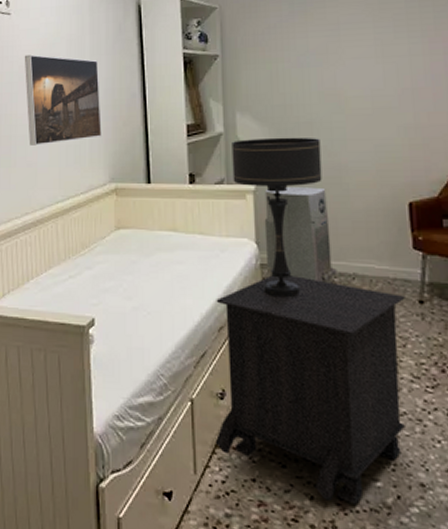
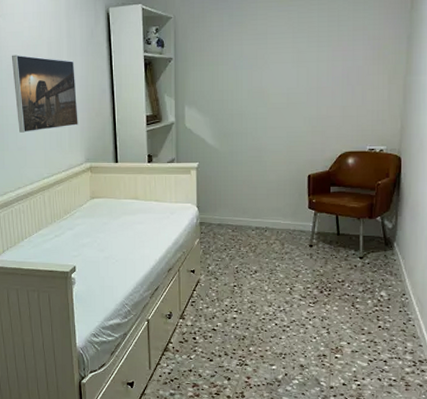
nightstand: present [216,275,405,505] -> none [165,230,300,382]
table lamp: present [232,137,322,298] -> none [181,125,248,246]
air purifier: present [264,186,338,283] -> none [203,163,255,235]

